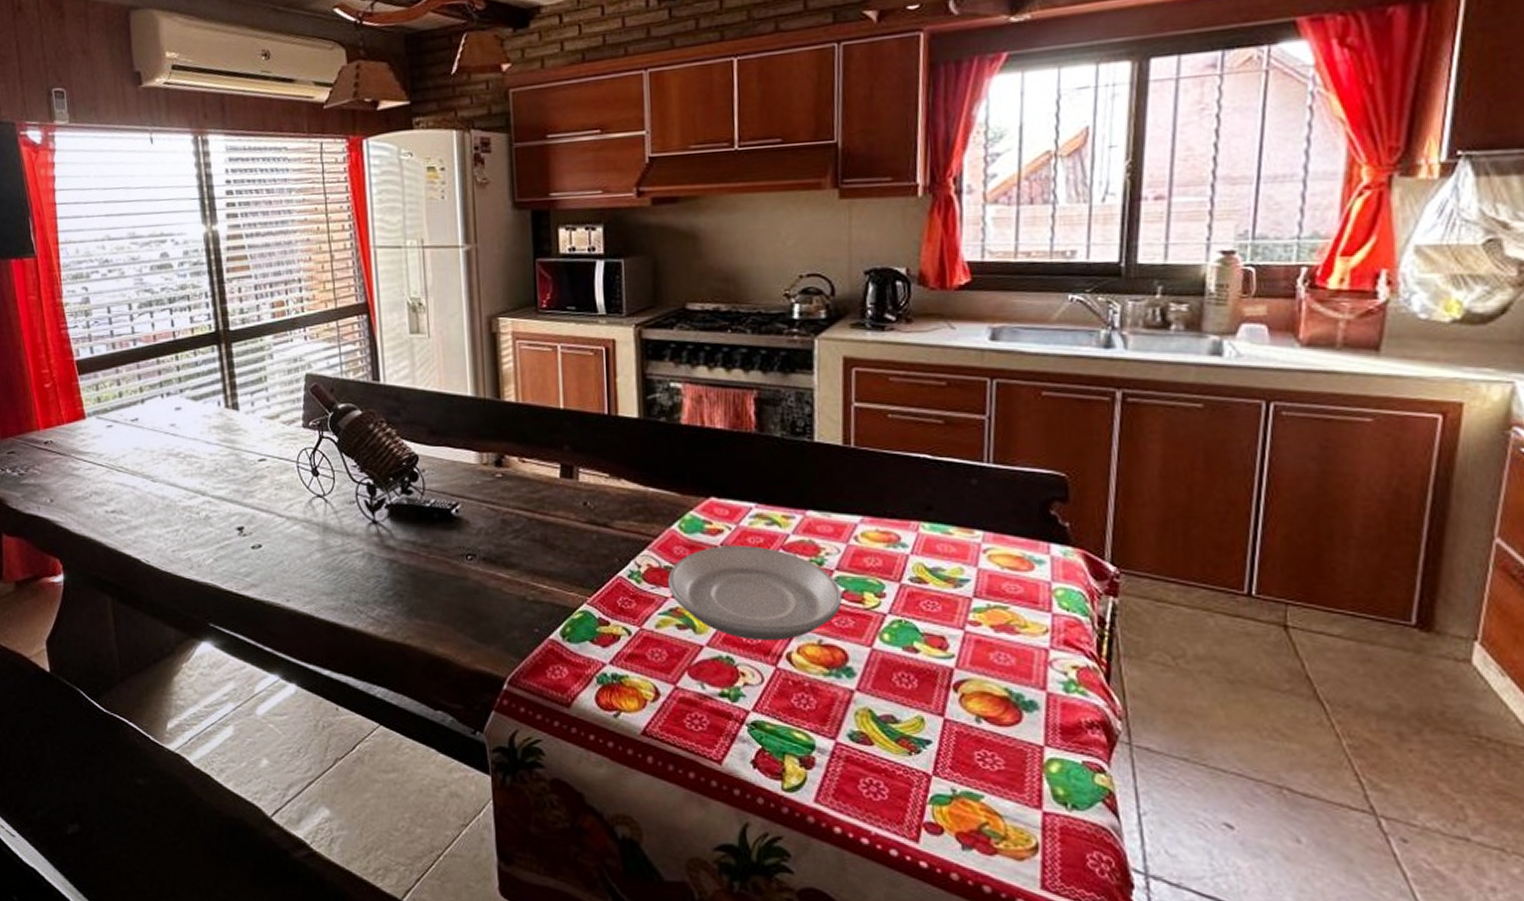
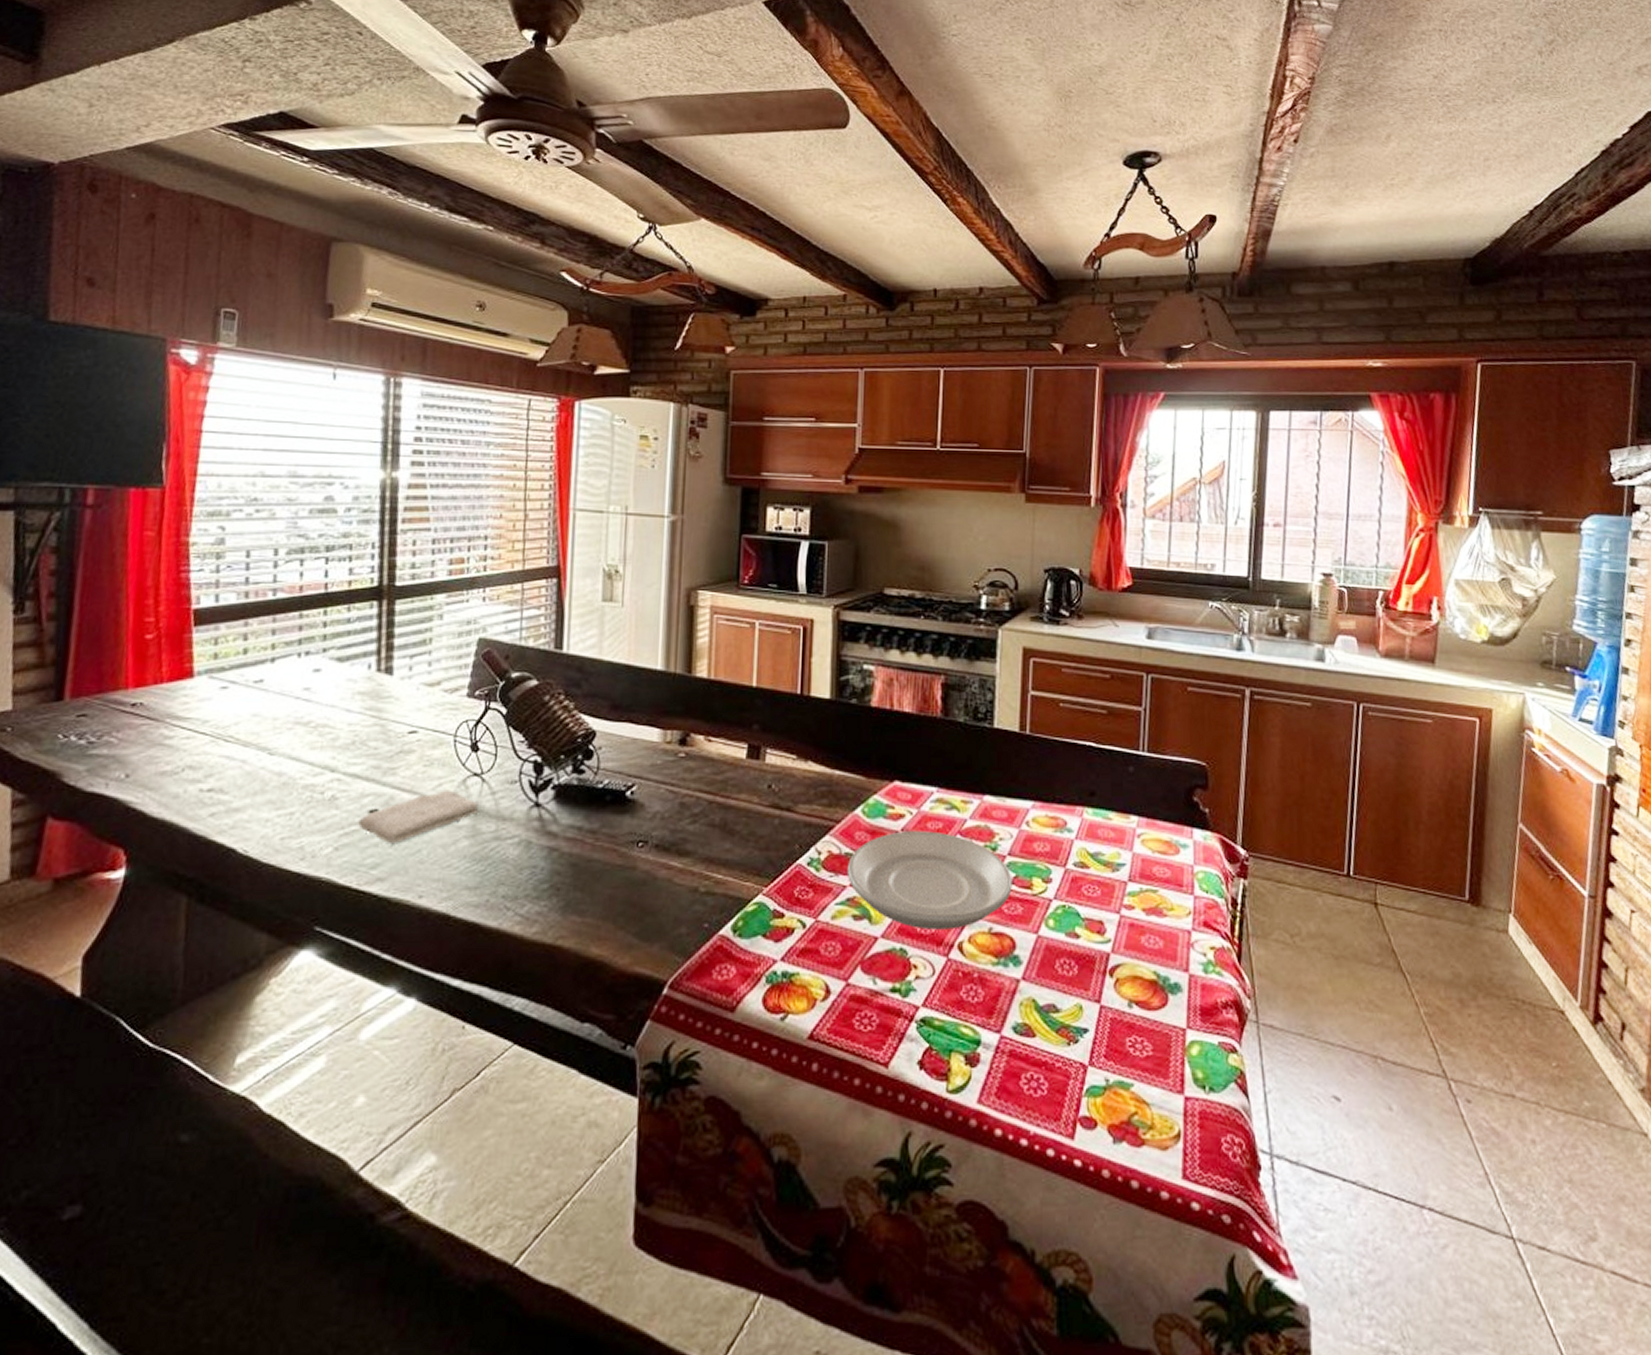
washcloth: none [230,509,326,556] -> present [358,790,479,845]

